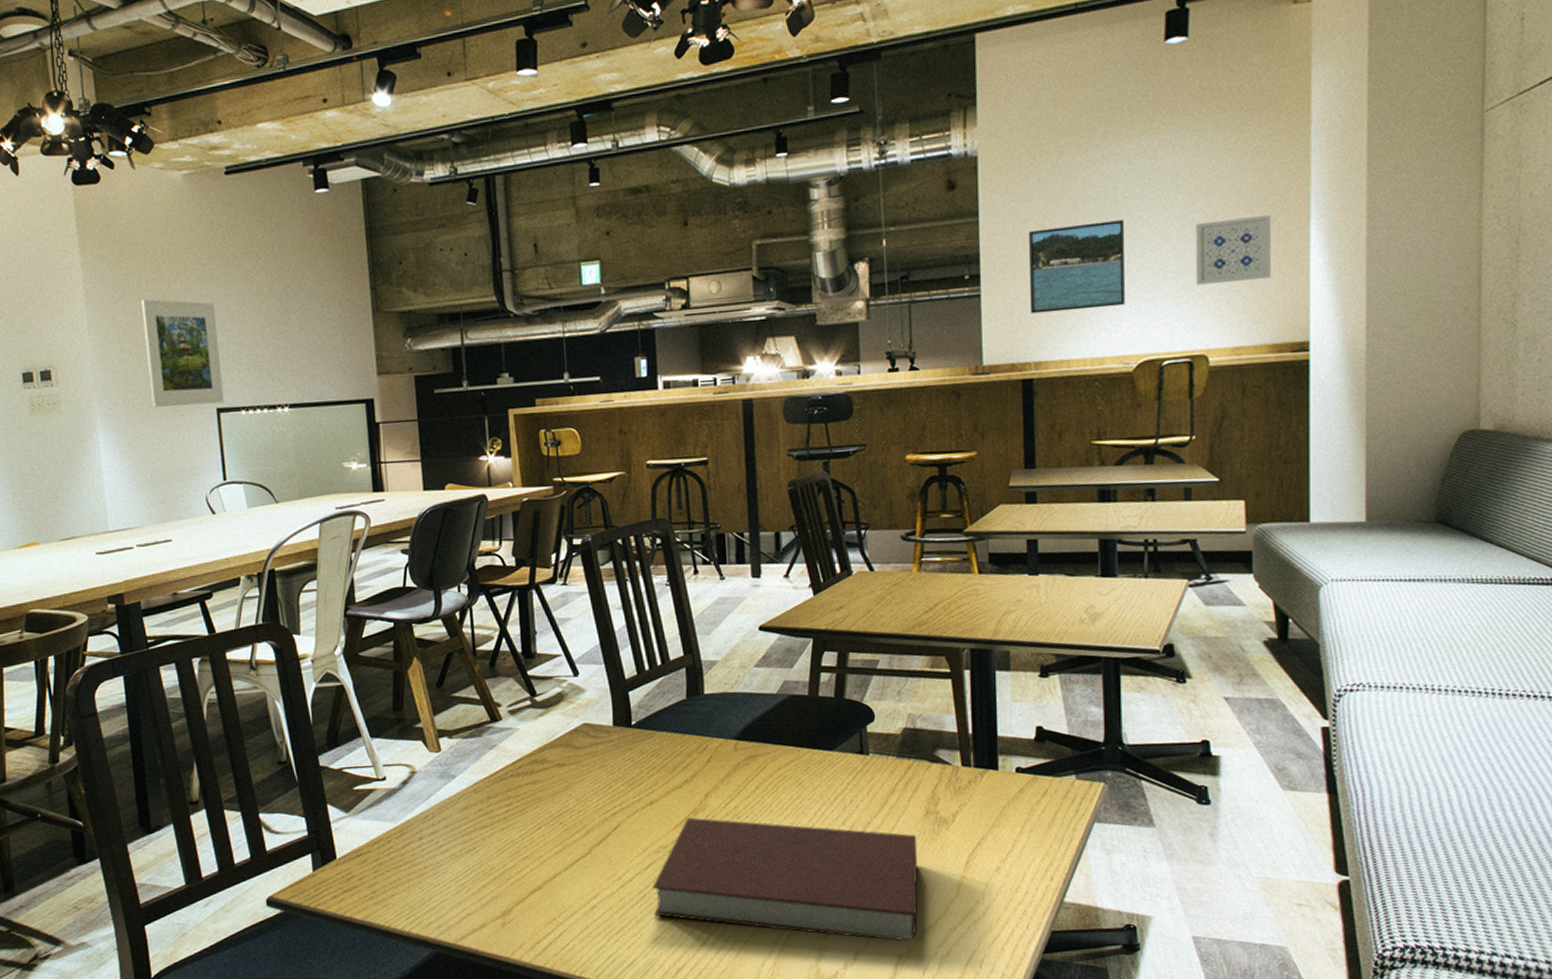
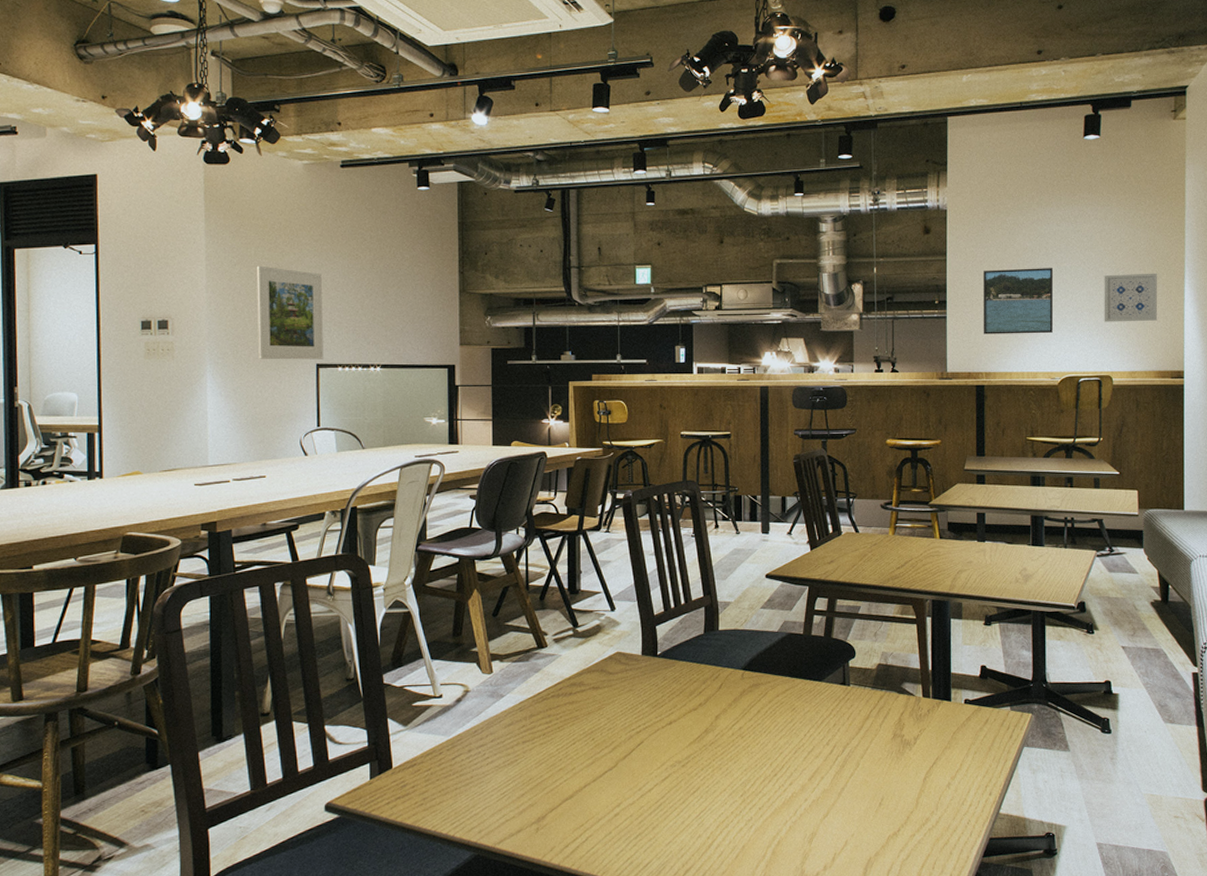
notebook: present [652,817,918,941] -> none [668,736,886,846]

